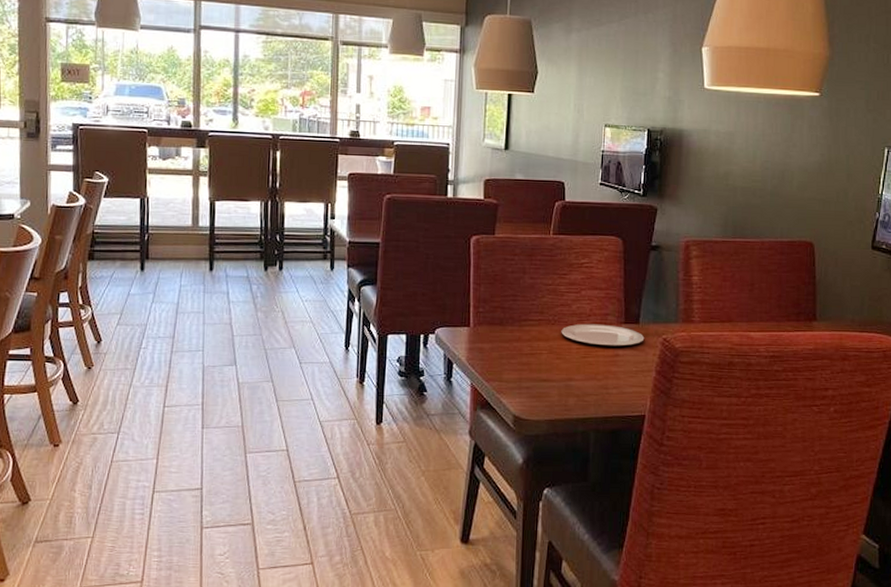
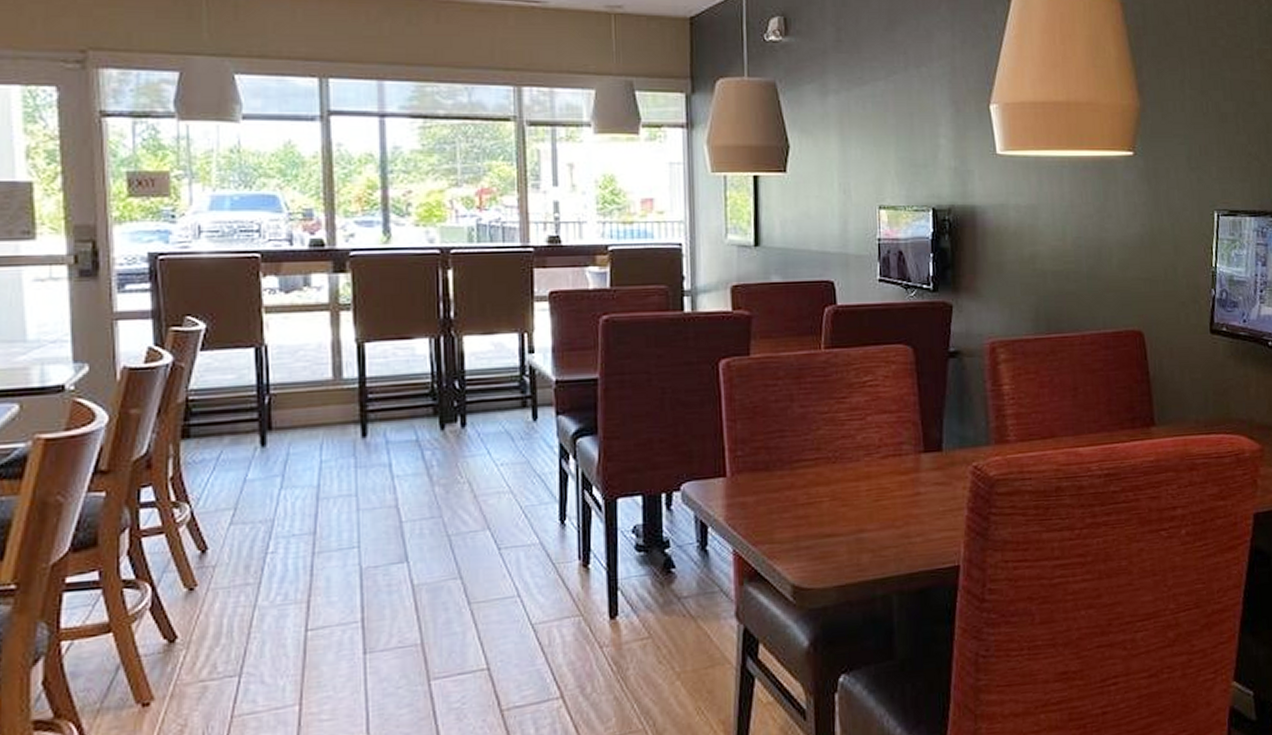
plate: present [561,323,645,347] -> none [845,455,951,485]

